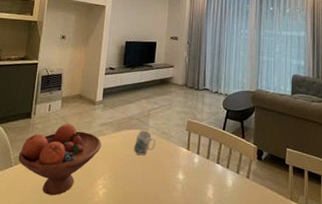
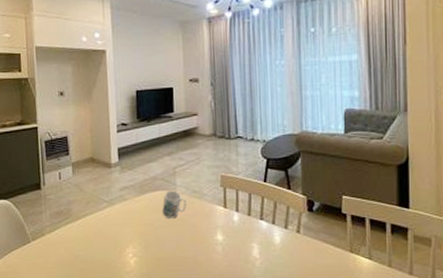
fruit bowl: present [18,124,101,195] -> none [34,191,125,268]

